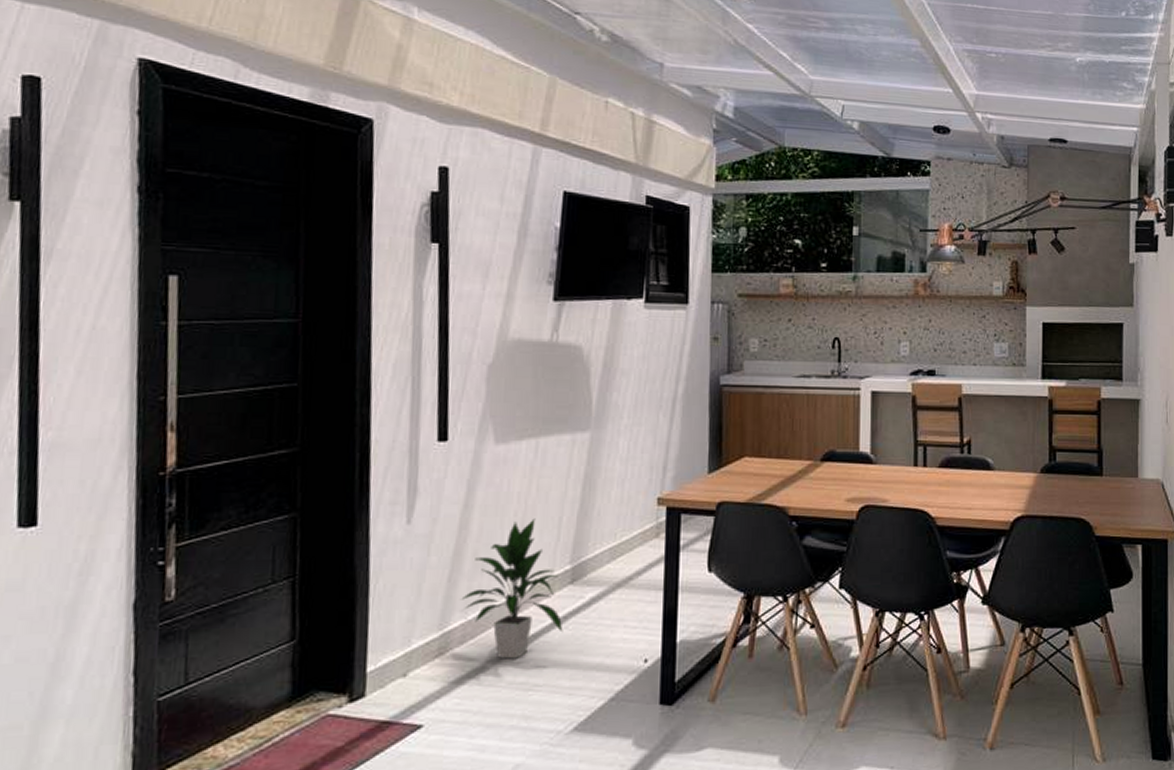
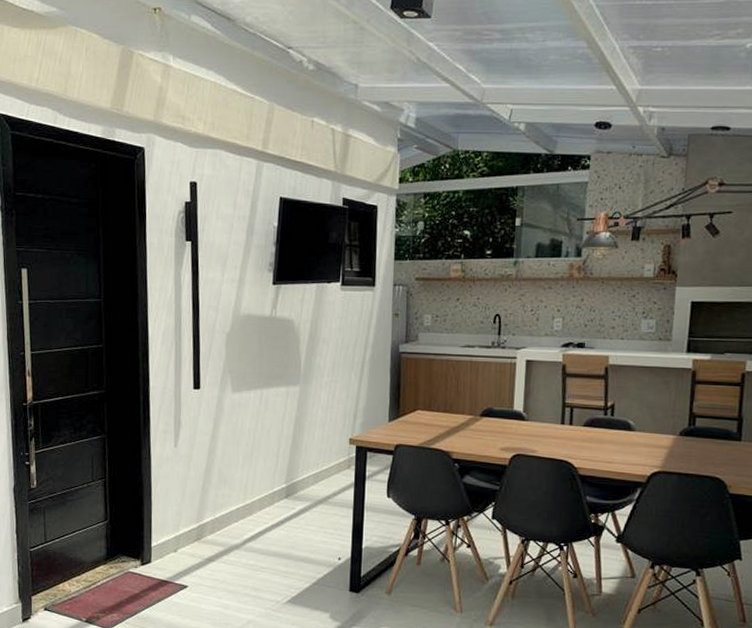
indoor plant: present [461,518,563,659] -> none [211,448,281,548]

